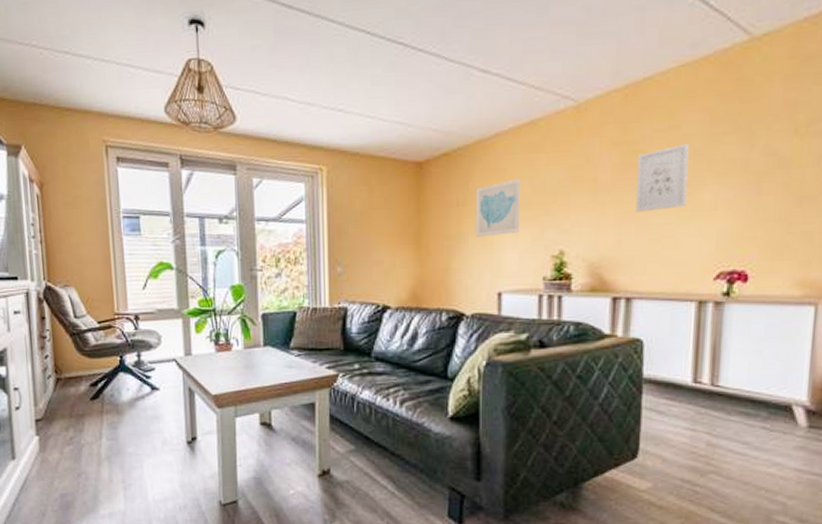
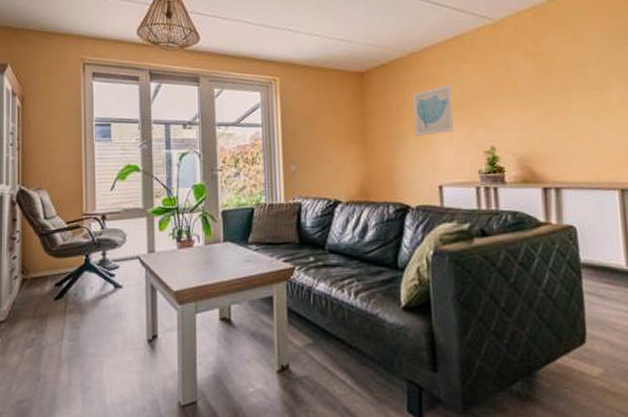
wall art: present [635,144,689,212] -> none [549,53,598,111]

